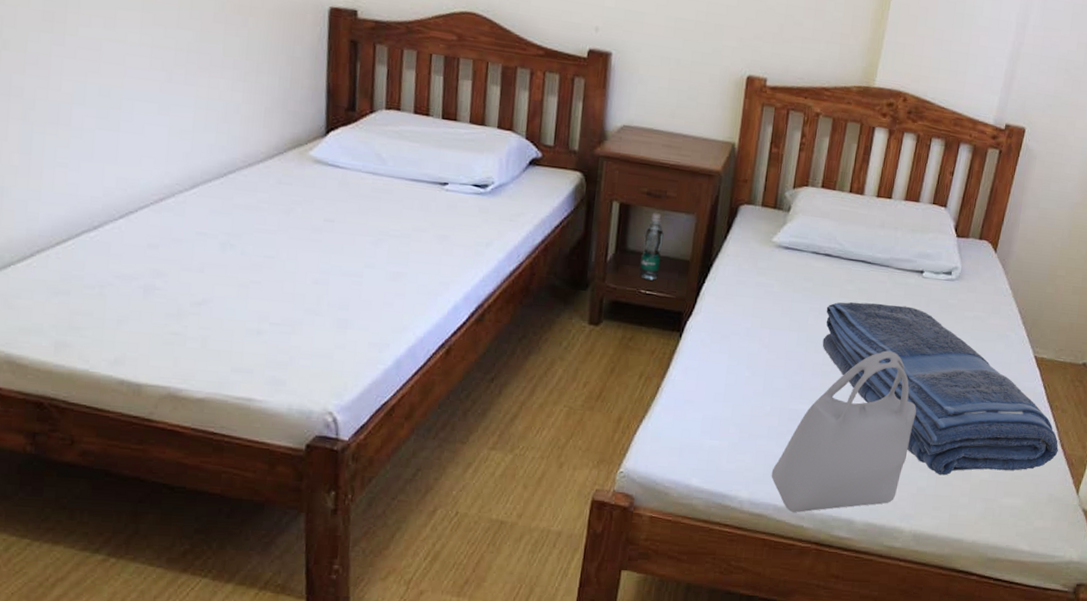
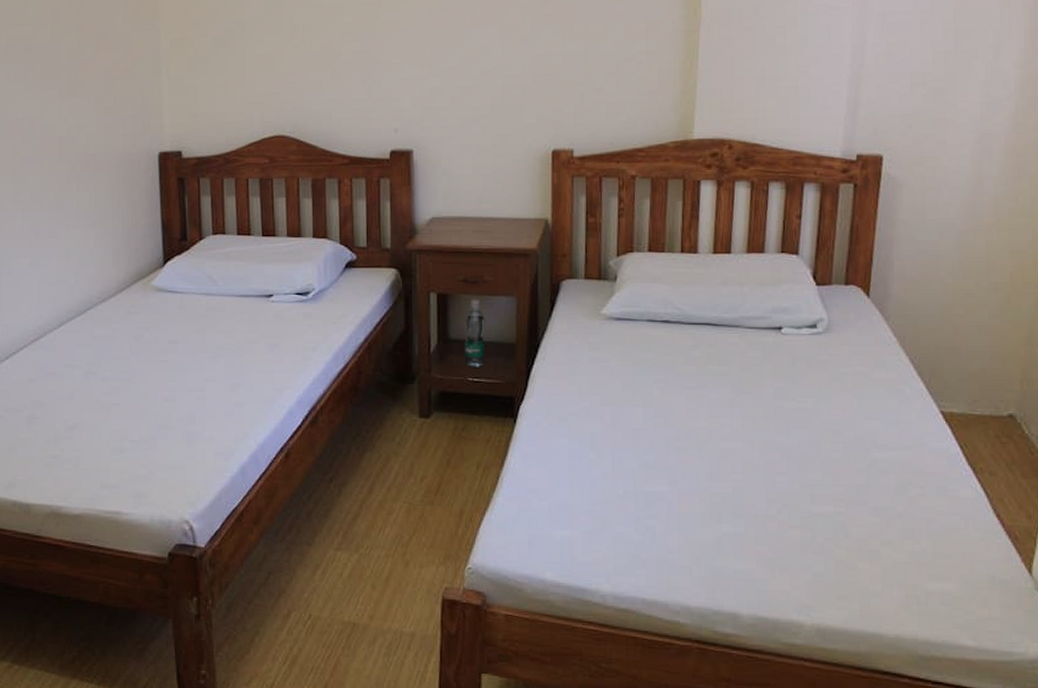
handbag: present [771,350,917,512] -> none [634,419,798,606]
towel: present [822,301,1059,476] -> none [672,367,993,558]

